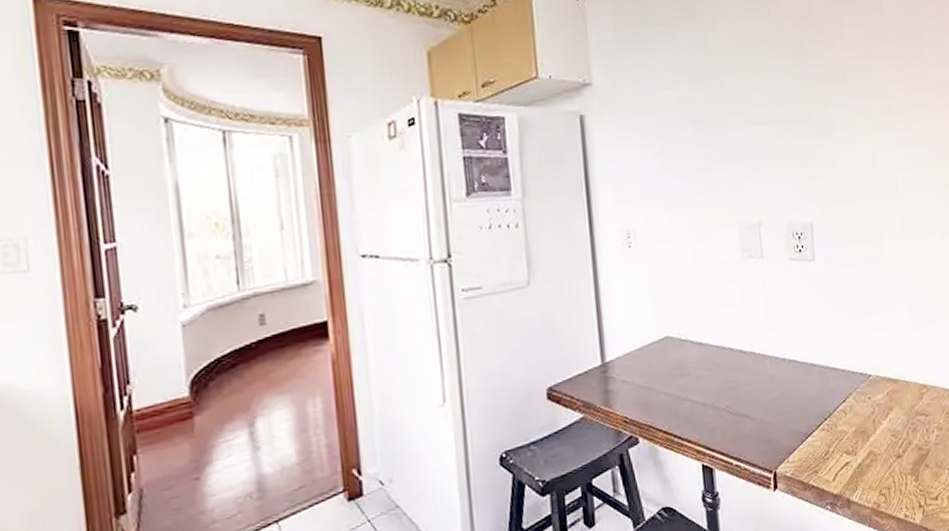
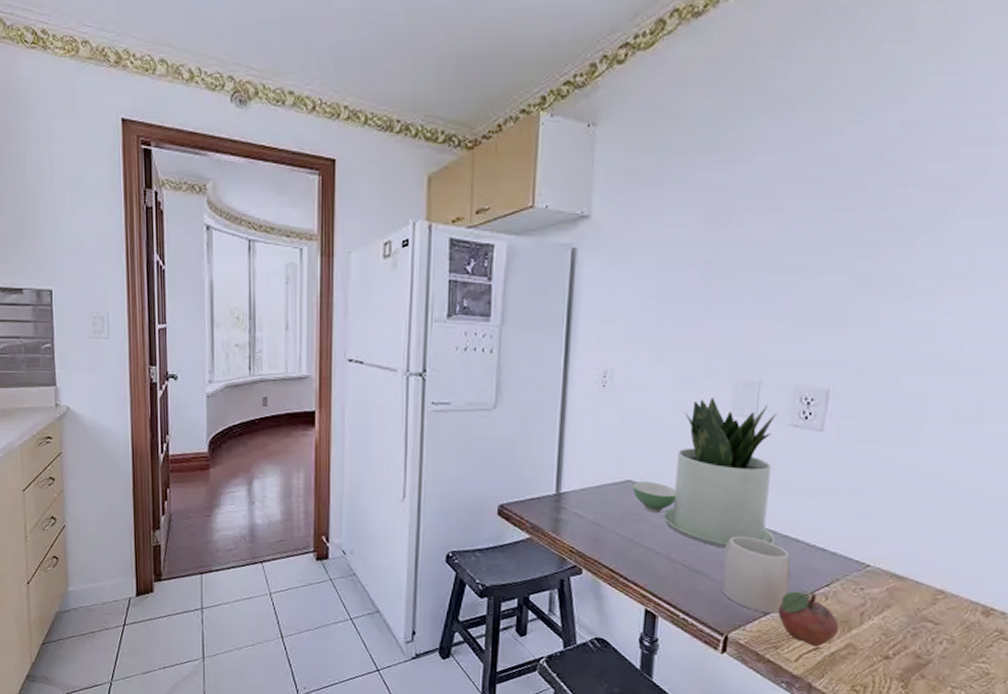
bowl: none [669,334,710,365] -> present [631,481,676,512]
planter: none [701,243,798,387] -> present [662,397,777,548]
mug: none [758,369,816,441] -> present [722,535,791,614]
fruit: none [811,411,860,462] -> present [778,591,839,647]

